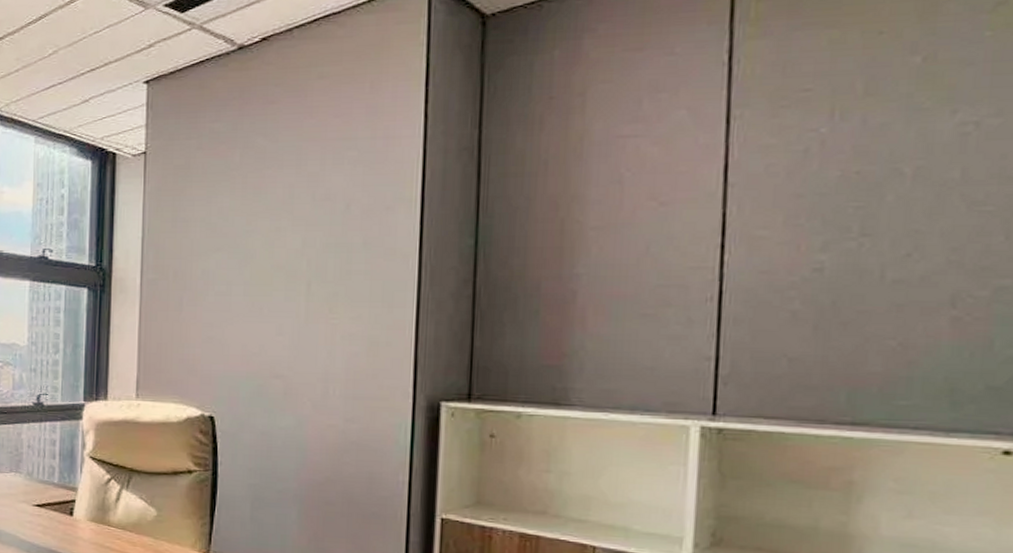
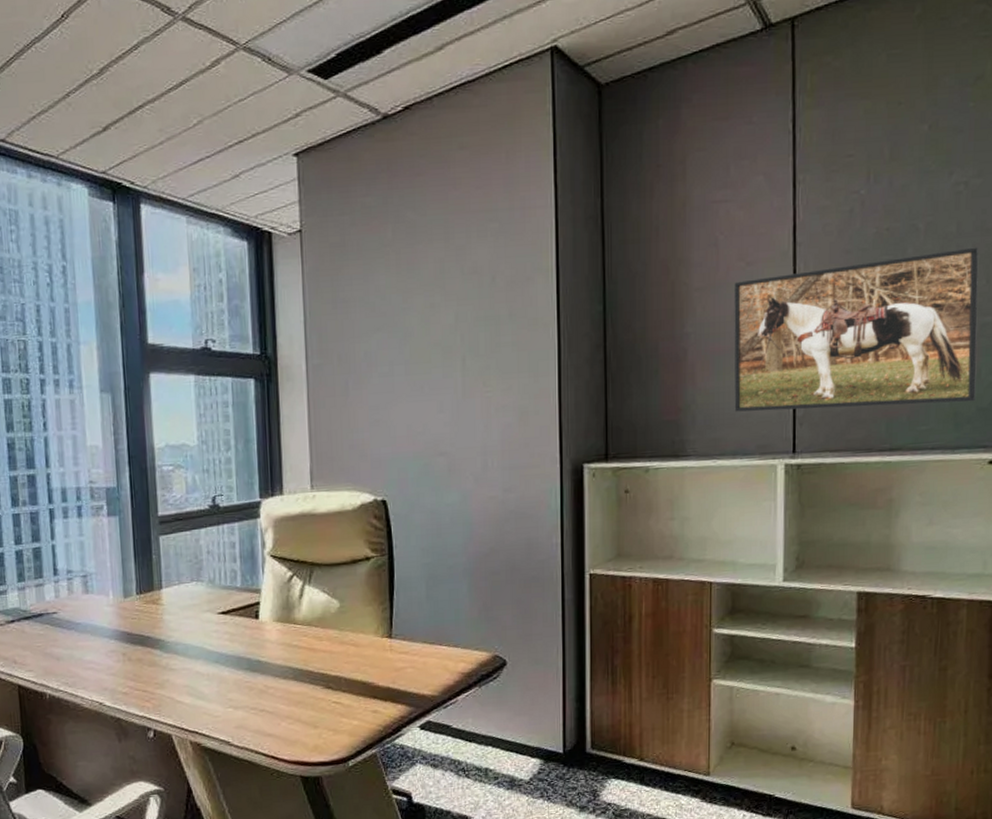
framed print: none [635,197,995,378] -> present [734,247,979,412]

